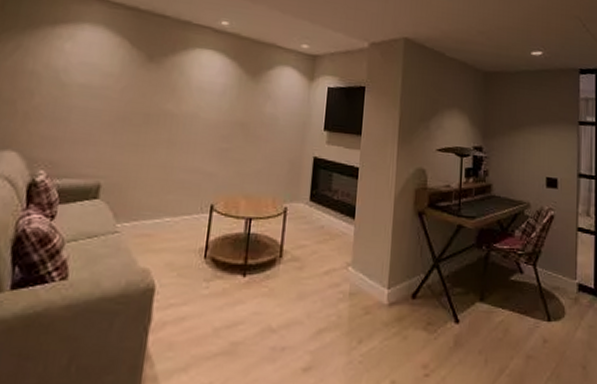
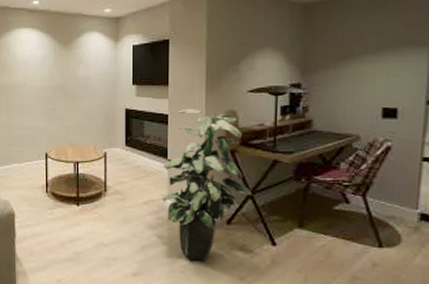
indoor plant: none [345,162,438,346] -> present [162,108,253,261]

